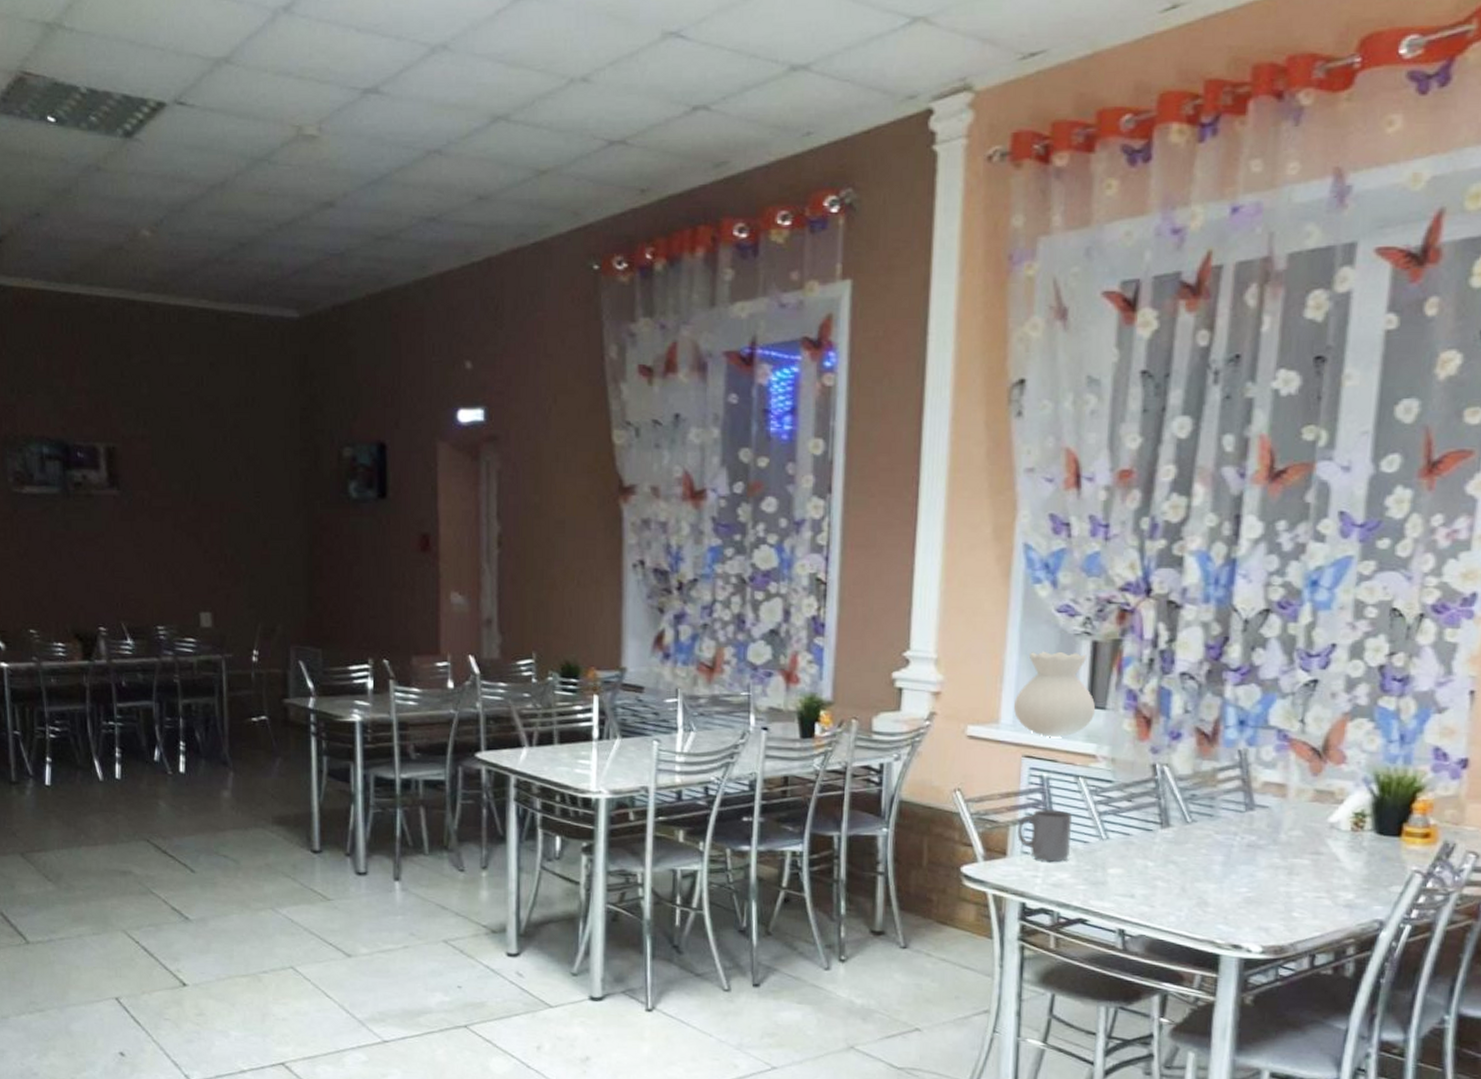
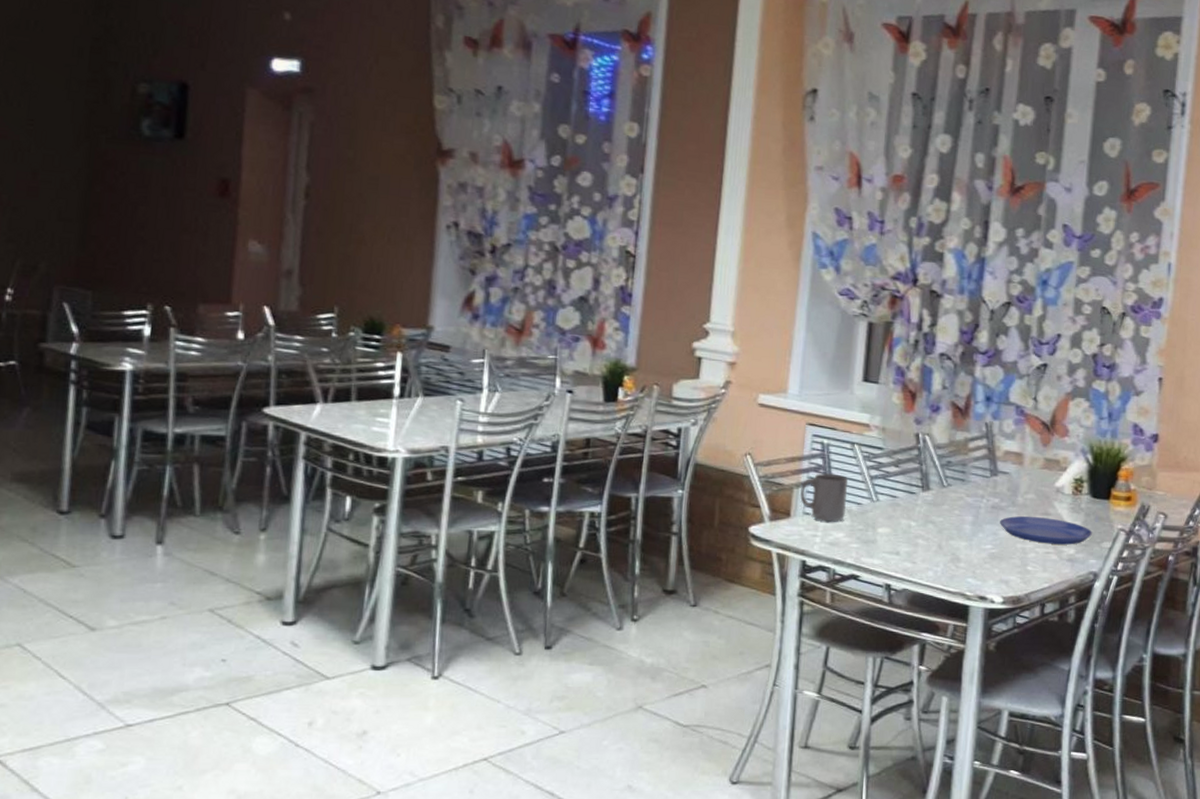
money bag: present [1014,651,1096,737] -> none [800,329,870,407]
plate: none [1257,855,1378,889] -> present [1000,516,1092,545]

